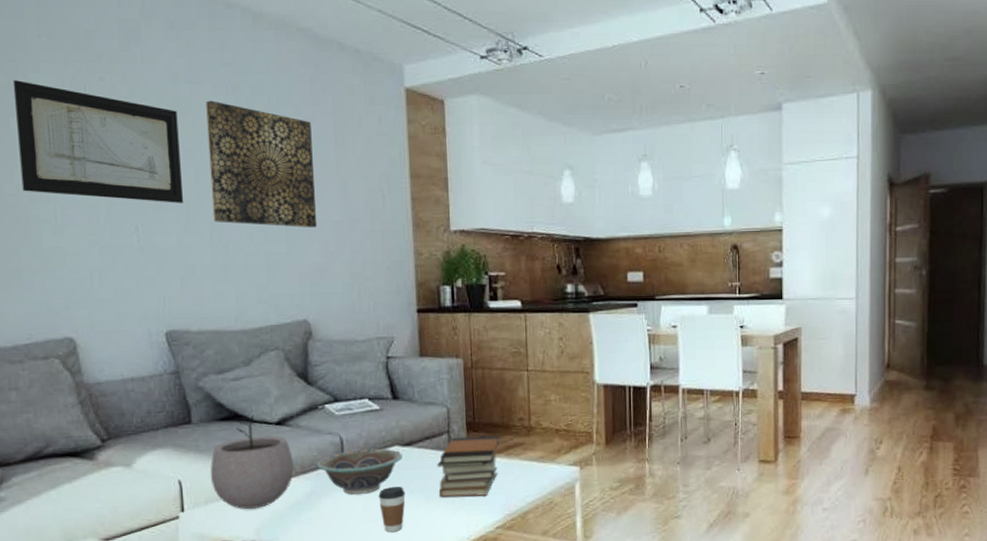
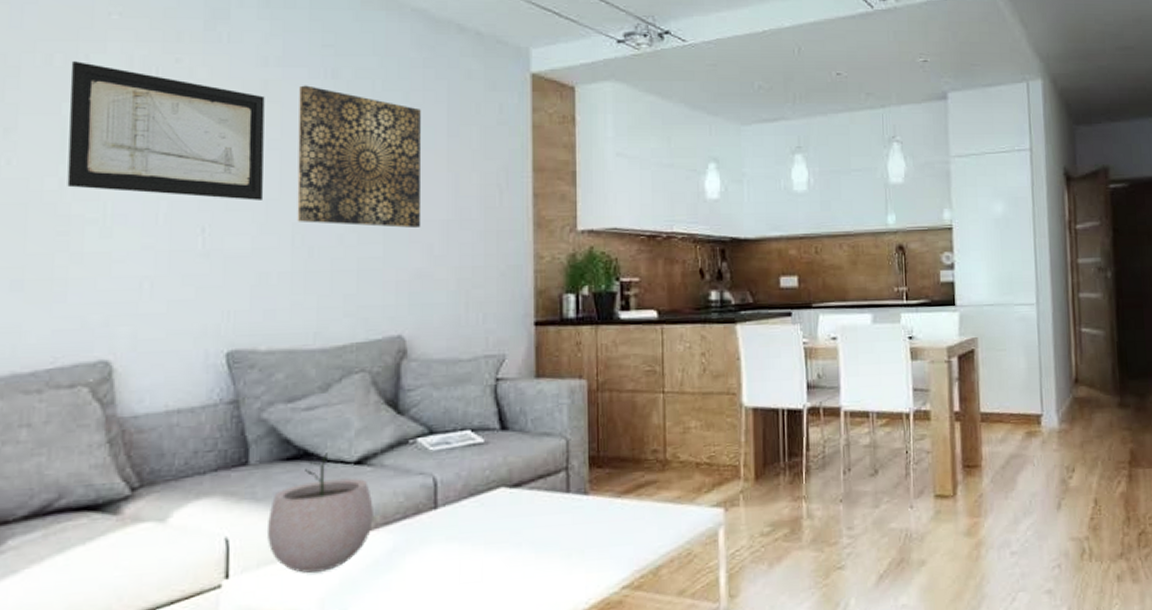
decorative bowl: present [317,448,403,494] -> none [403,491,509,550]
coffee cup: present [378,487,406,533] -> none [477,539,511,598]
book stack: present [437,435,499,497] -> none [552,471,628,551]

